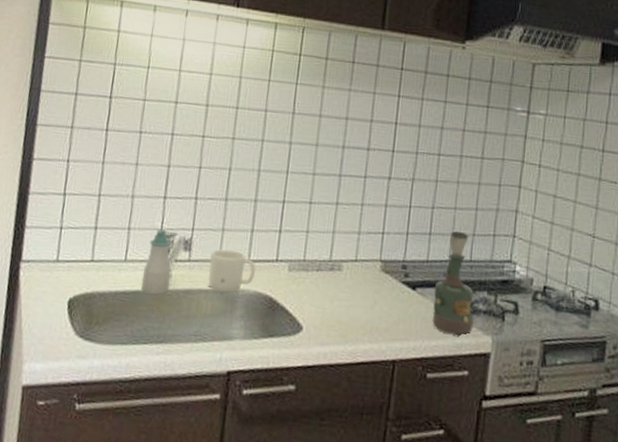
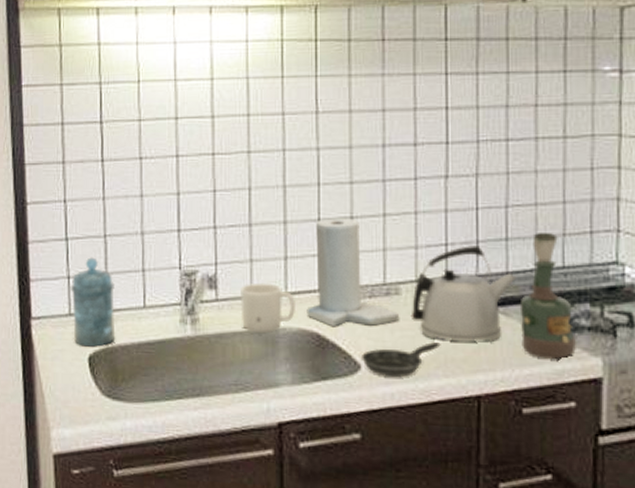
canister: none [57,212,102,292] -> present [71,257,116,347]
soap bottle: present [140,229,171,296] -> none [166,267,198,344]
paper towel: none [263,201,340,295] -> present [307,218,400,327]
frying pan: none [304,311,369,340] -> present [362,341,441,378]
kettle: none [348,235,435,316] -> present [410,246,517,341]

